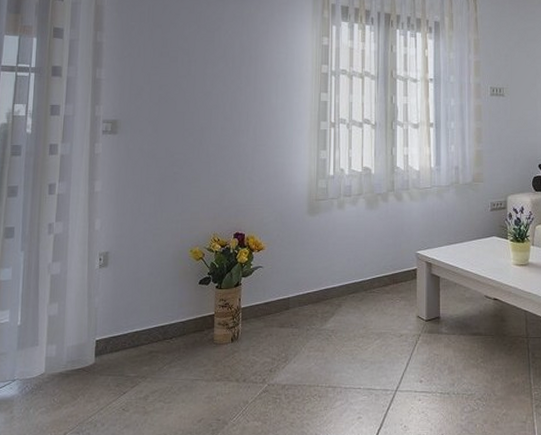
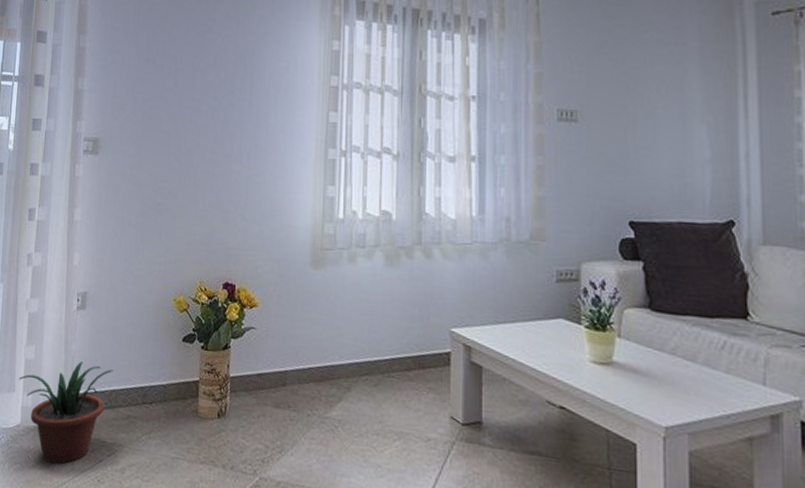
potted plant: none [42,311,135,402] -> present [18,361,113,465]

